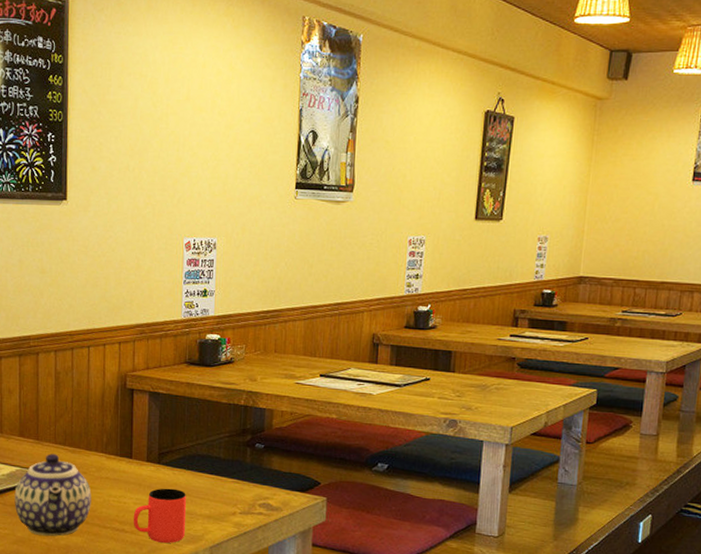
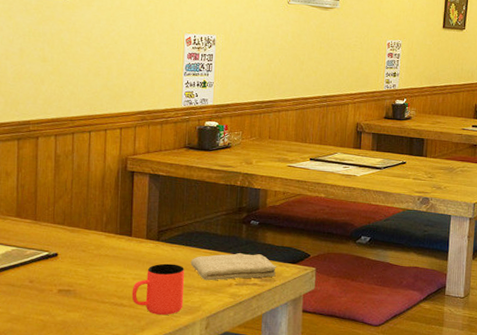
teapot: present [14,453,92,537] -> none [9,233,90,314]
washcloth: none [192,479,285,509] -> present [190,253,277,281]

